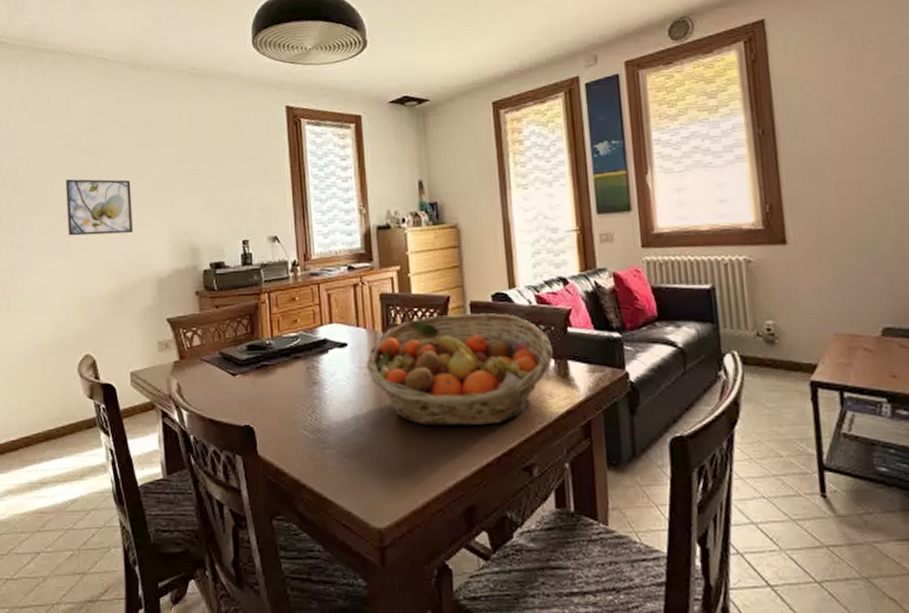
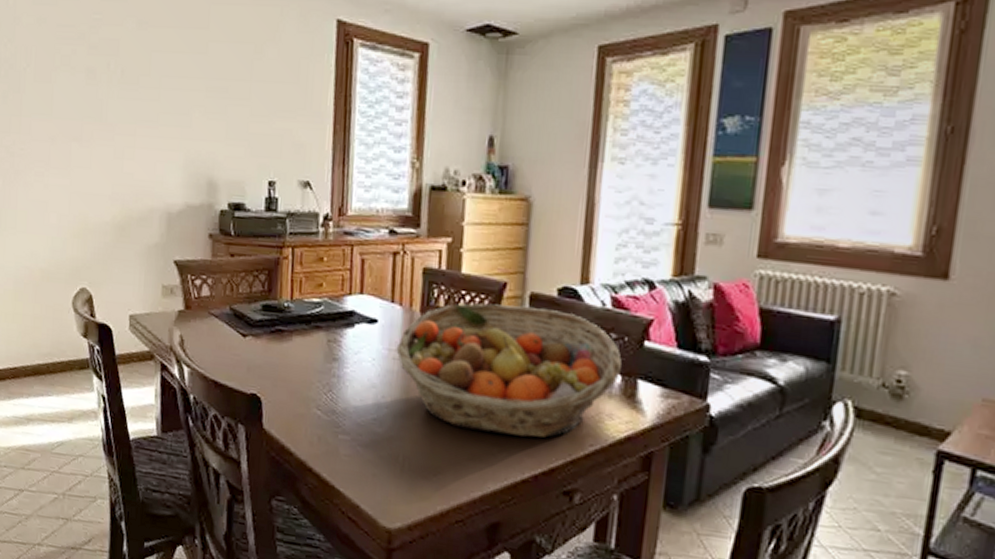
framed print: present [66,179,133,236] -> none [69,80,144,154]

